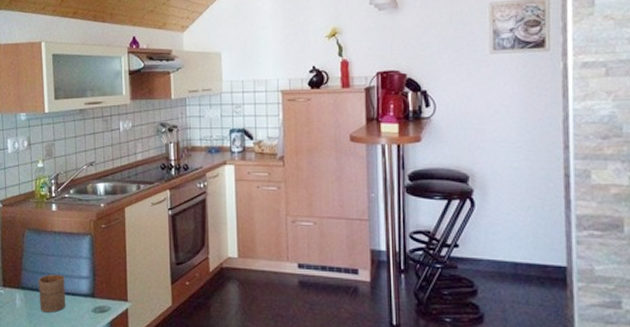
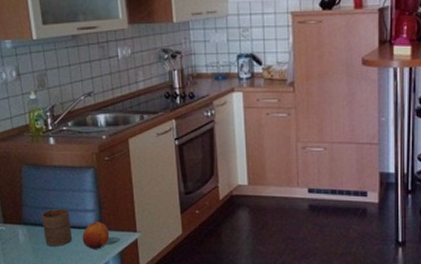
fruit: none [75,288,102,317] -> present [82,221,110,249]

